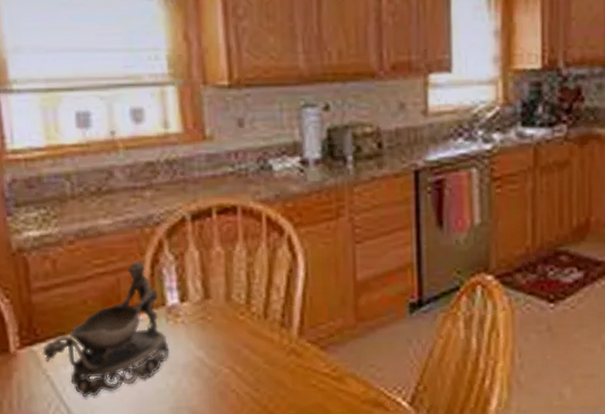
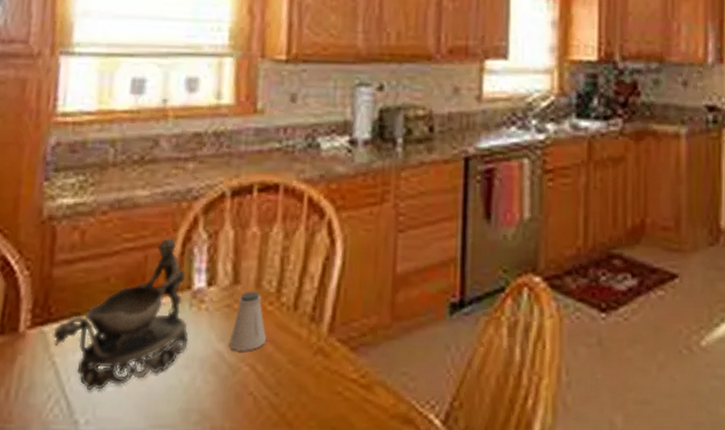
saltshaker: none [207,304,241,357] -> present [228,291,266,352]

